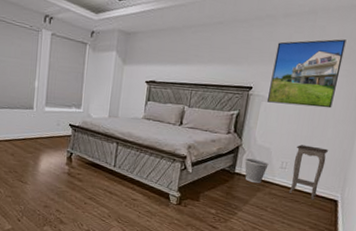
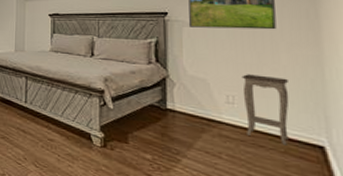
wastebasket: present [245,158,269,184] -> none [177,91,209,123]

